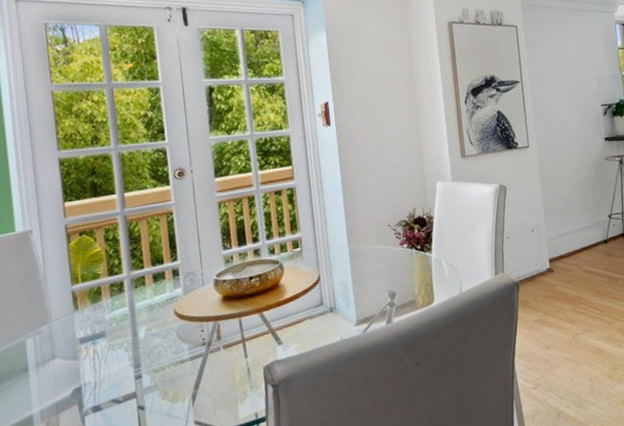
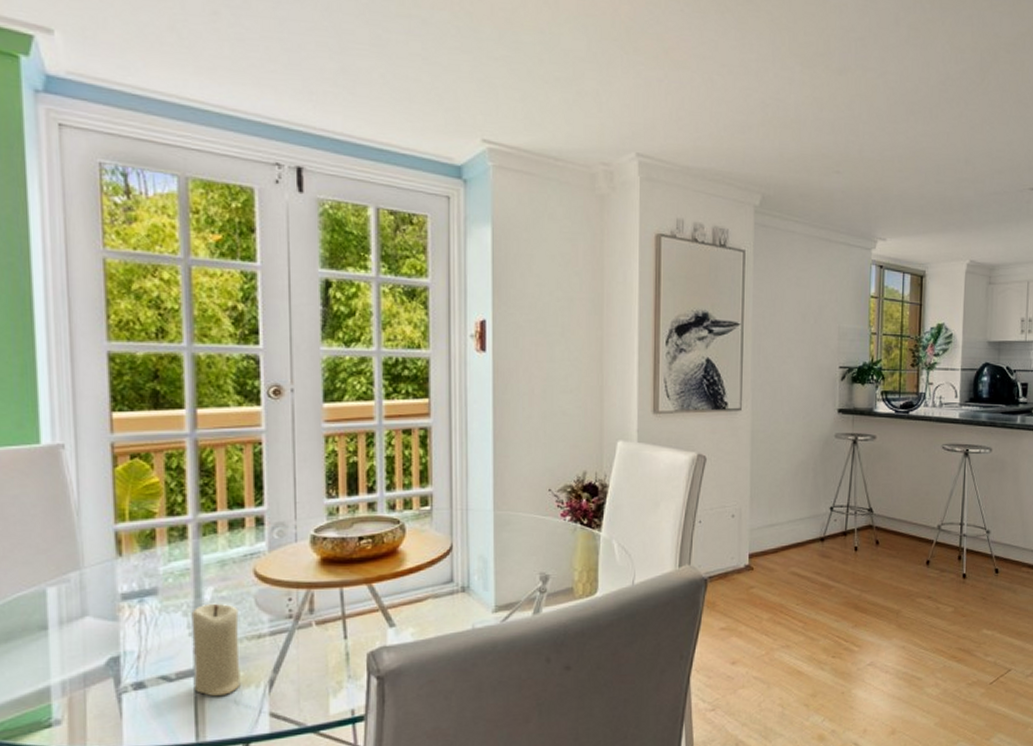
candle: none [131,339,171,412] -> present [191,603,241,696]

